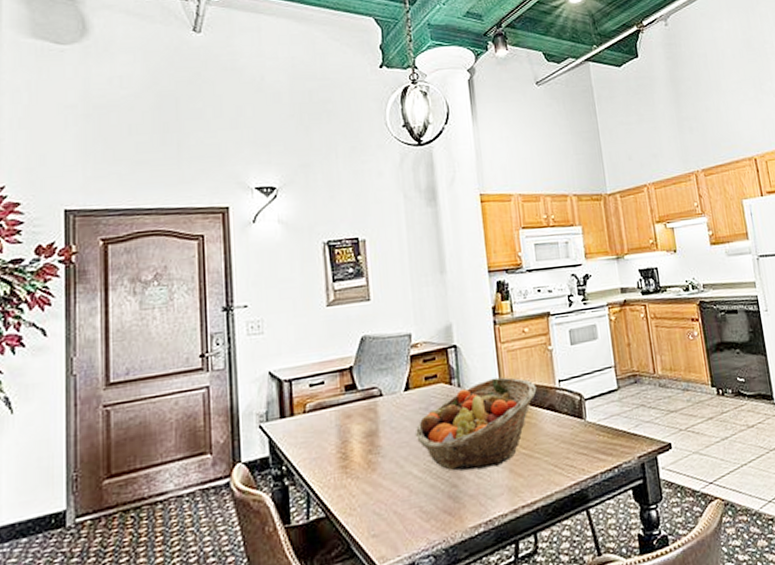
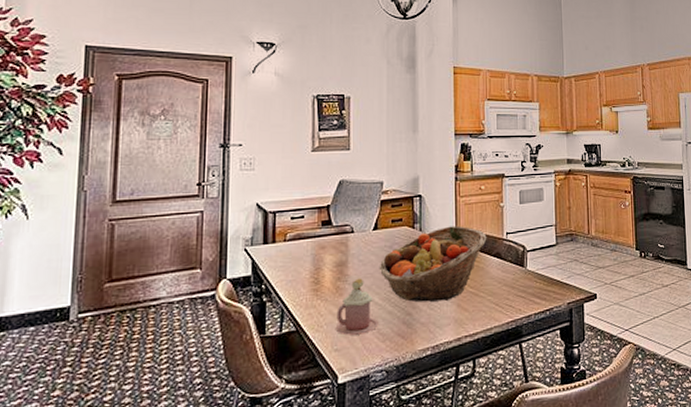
mug: none [370,448,422,517] -> present [335,278,380,335]

